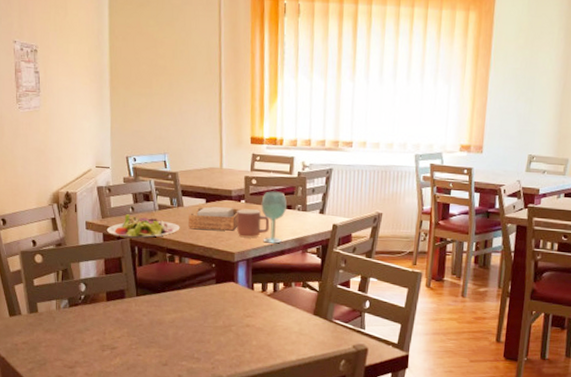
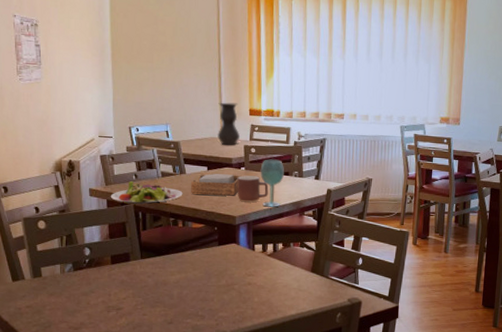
vase: none [217,129,240,178] -> present [217,102,239,147]

